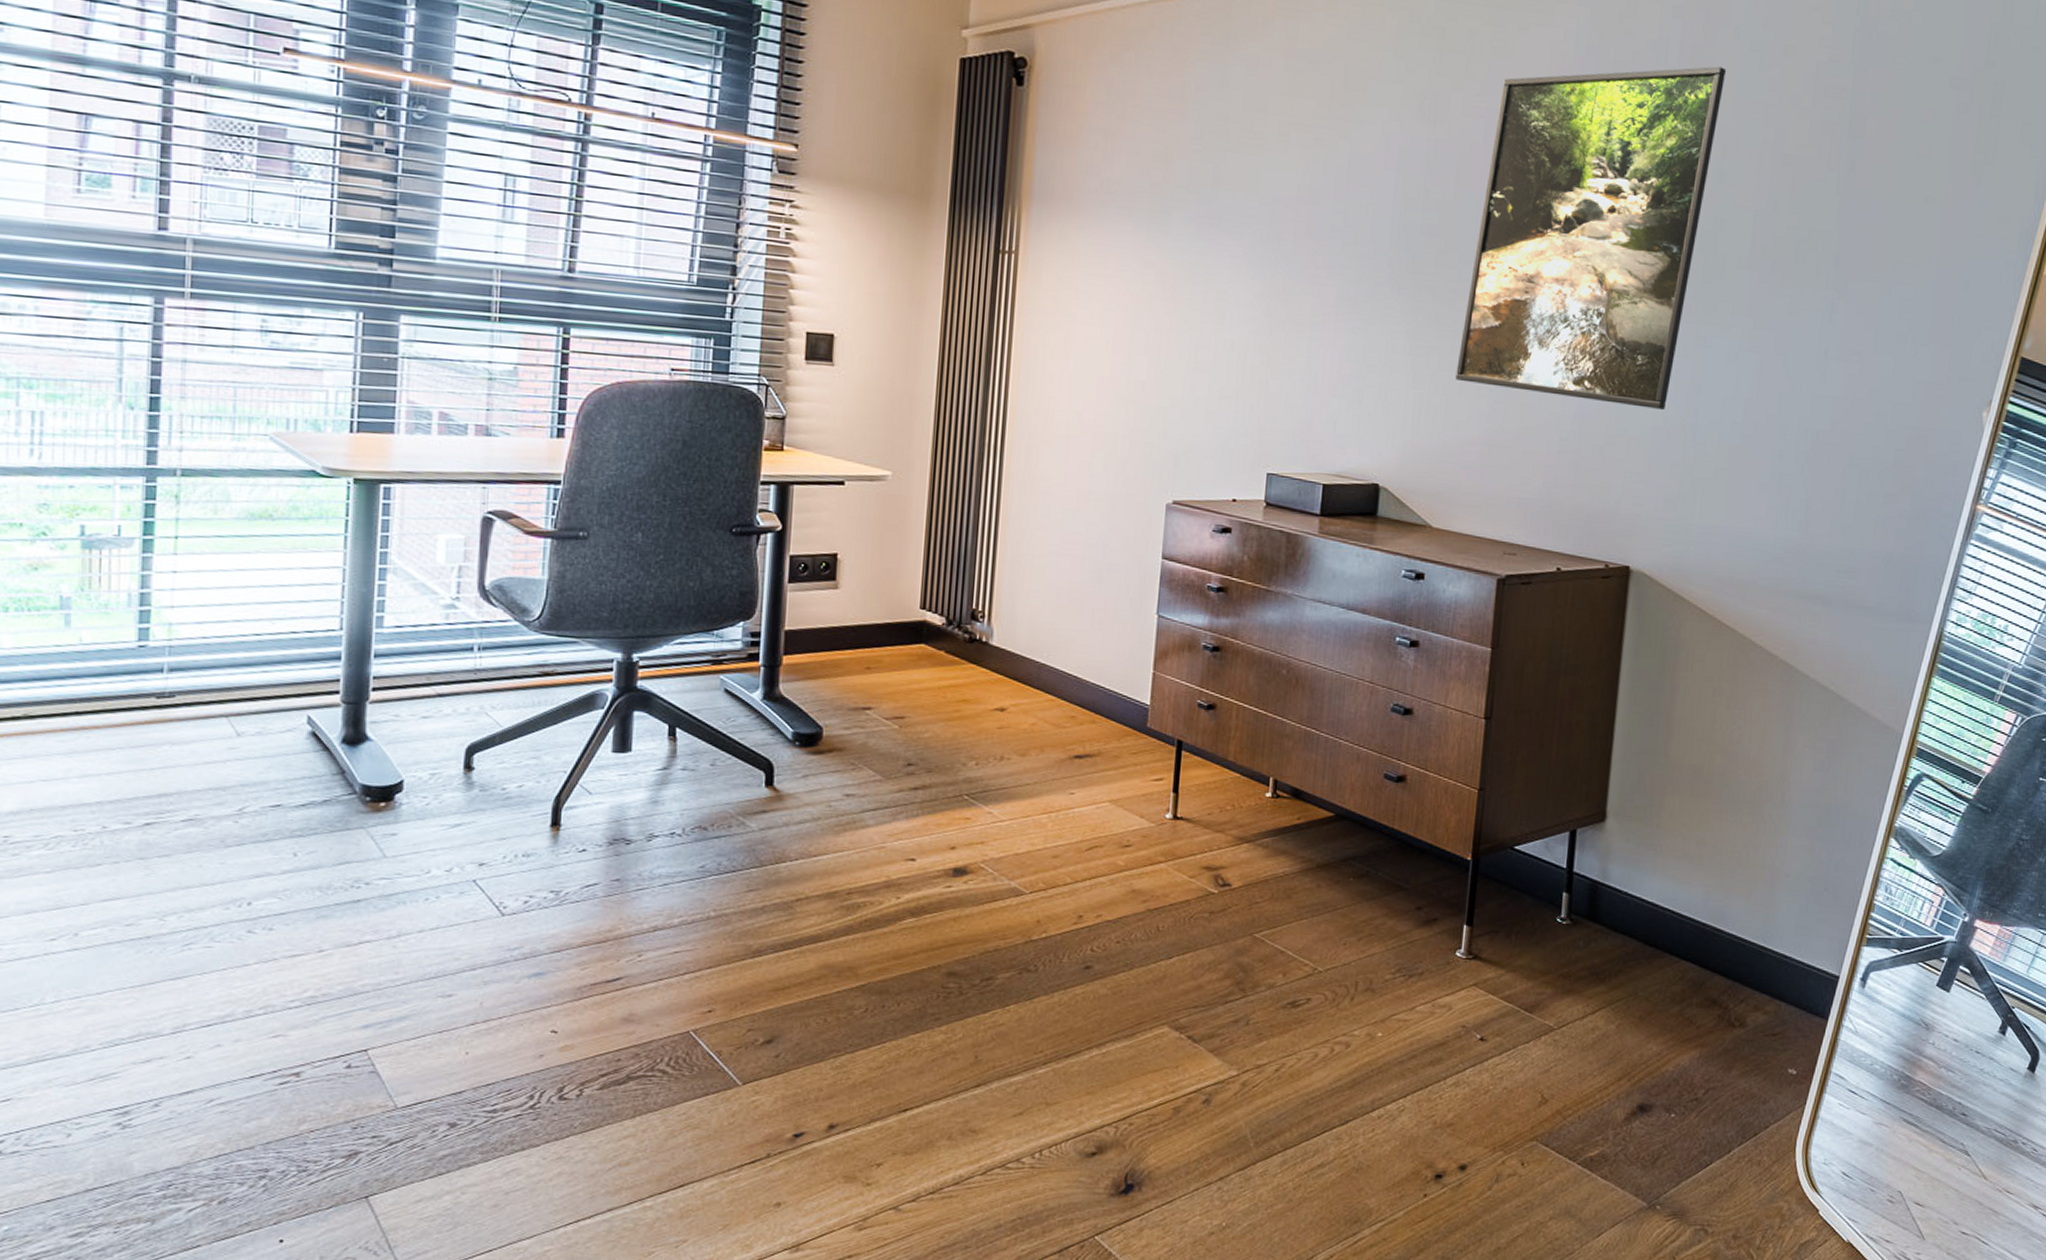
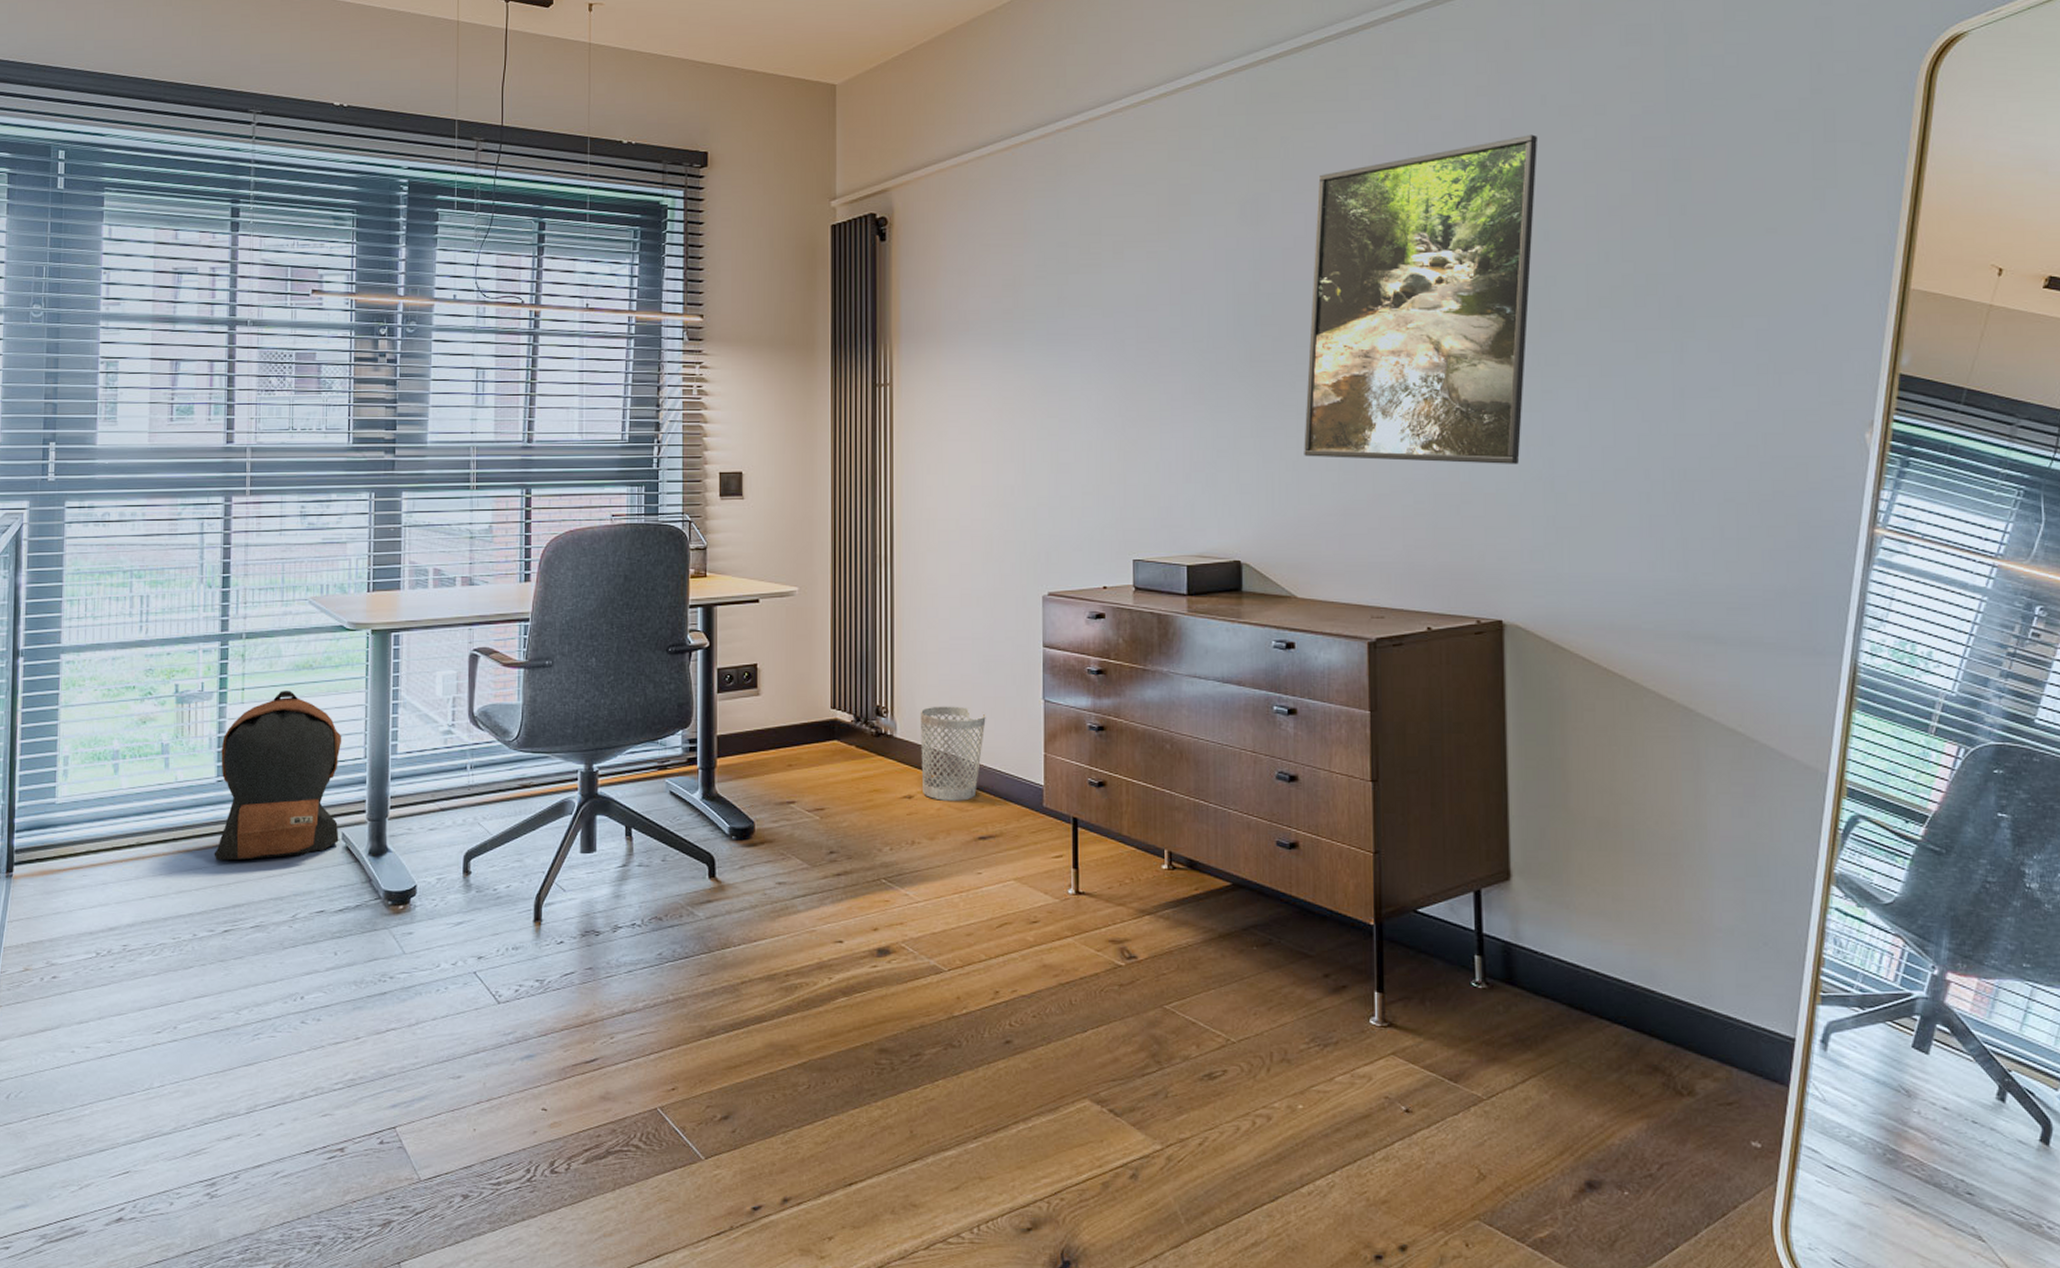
backpack: none [132,543,311,742] -> present [214,691,342,861]
wastebasket: none [1017,614,1094,717] -> present [920,706,986,801]

